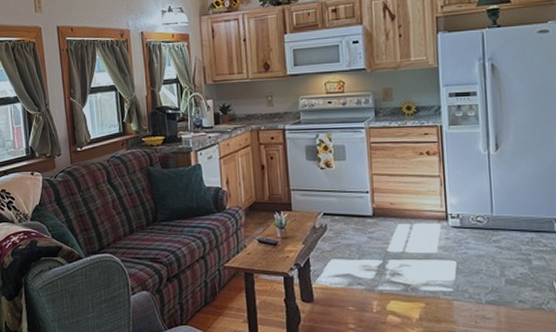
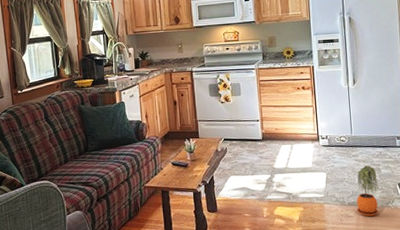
potted plant: none [497,255,528,320] -> present [356,166,379,217]

